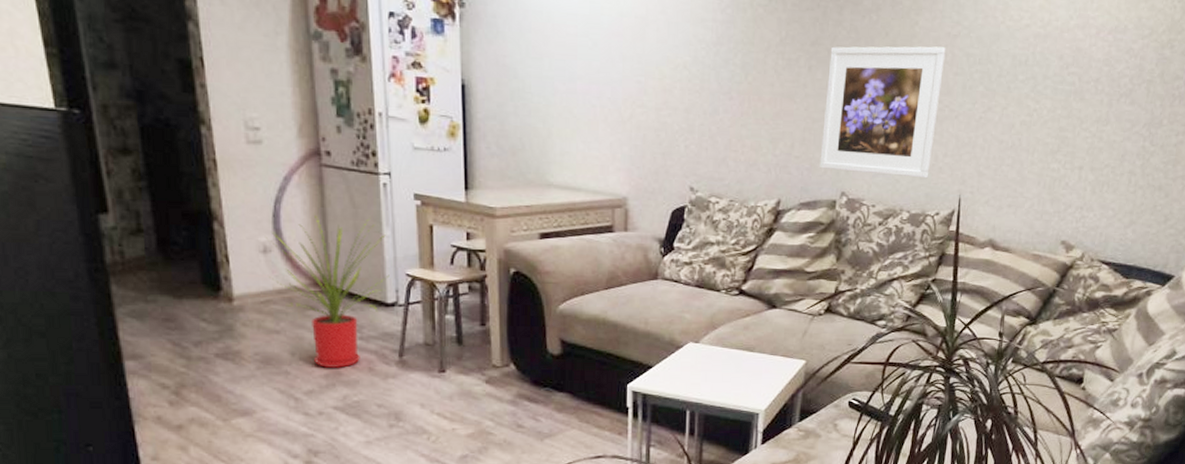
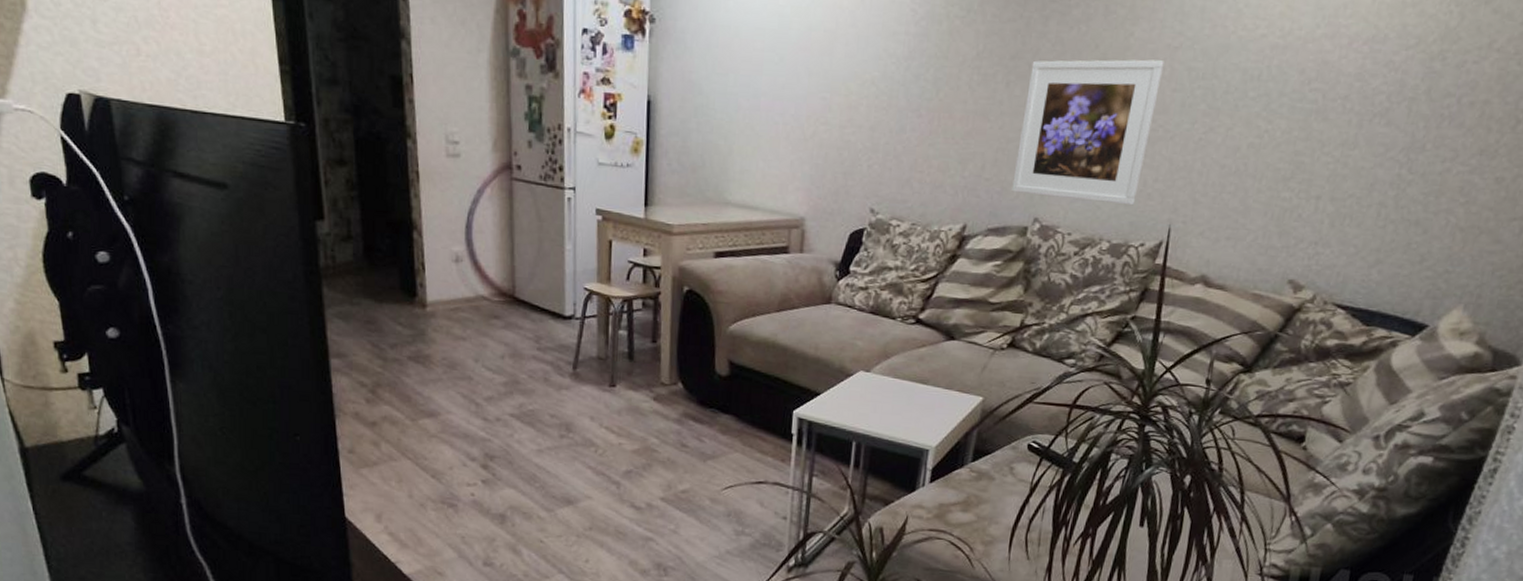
house plant: present [266,216,390,368] -> none [459,228,569,377]

